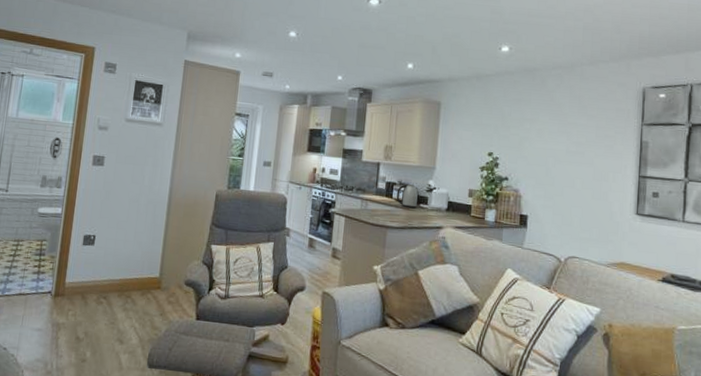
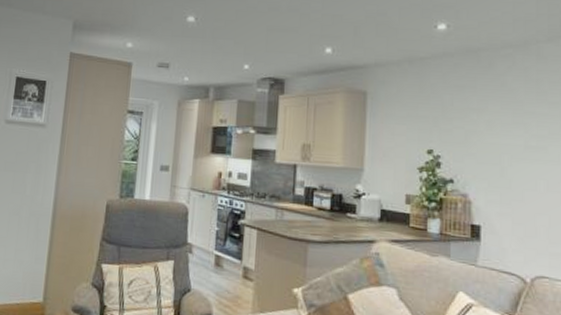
kettle: present [396,183,418,209] -> none [317,188,344,219]

